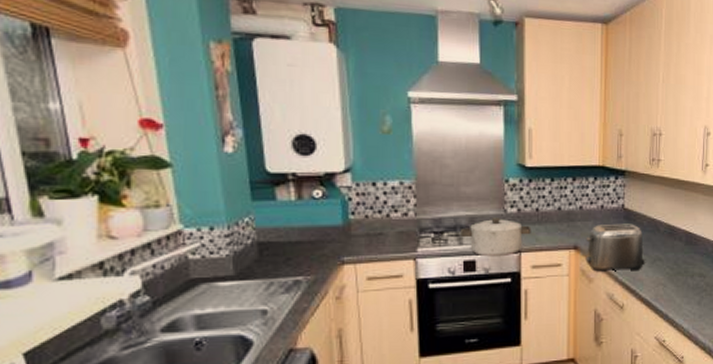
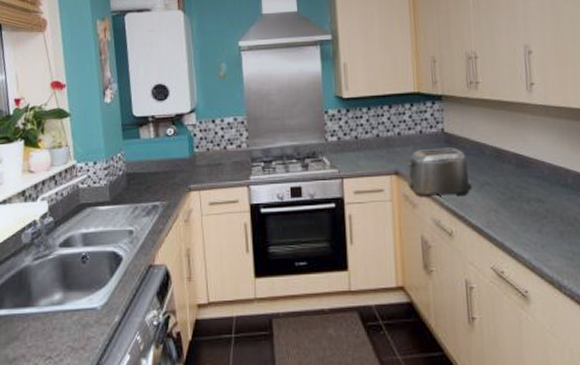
cooking pot: present [459,218,531,257] -> none [286,146,352,183]

